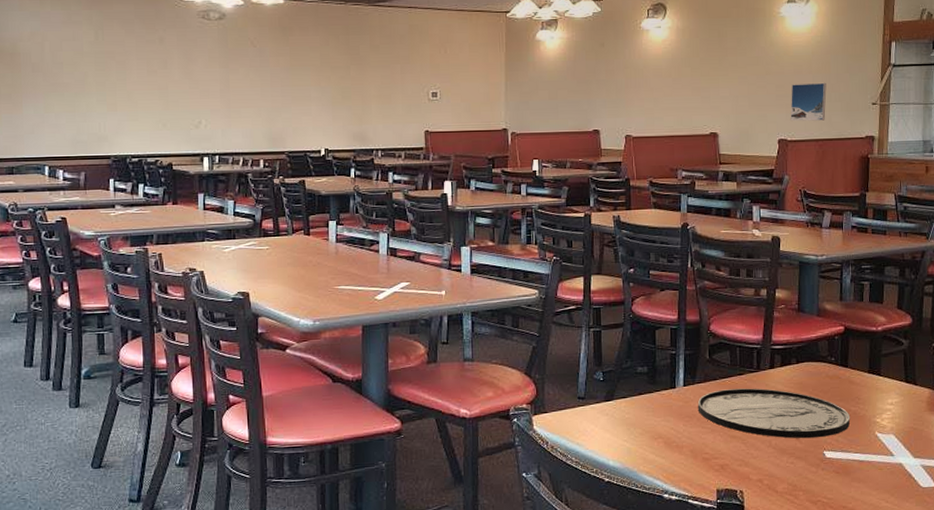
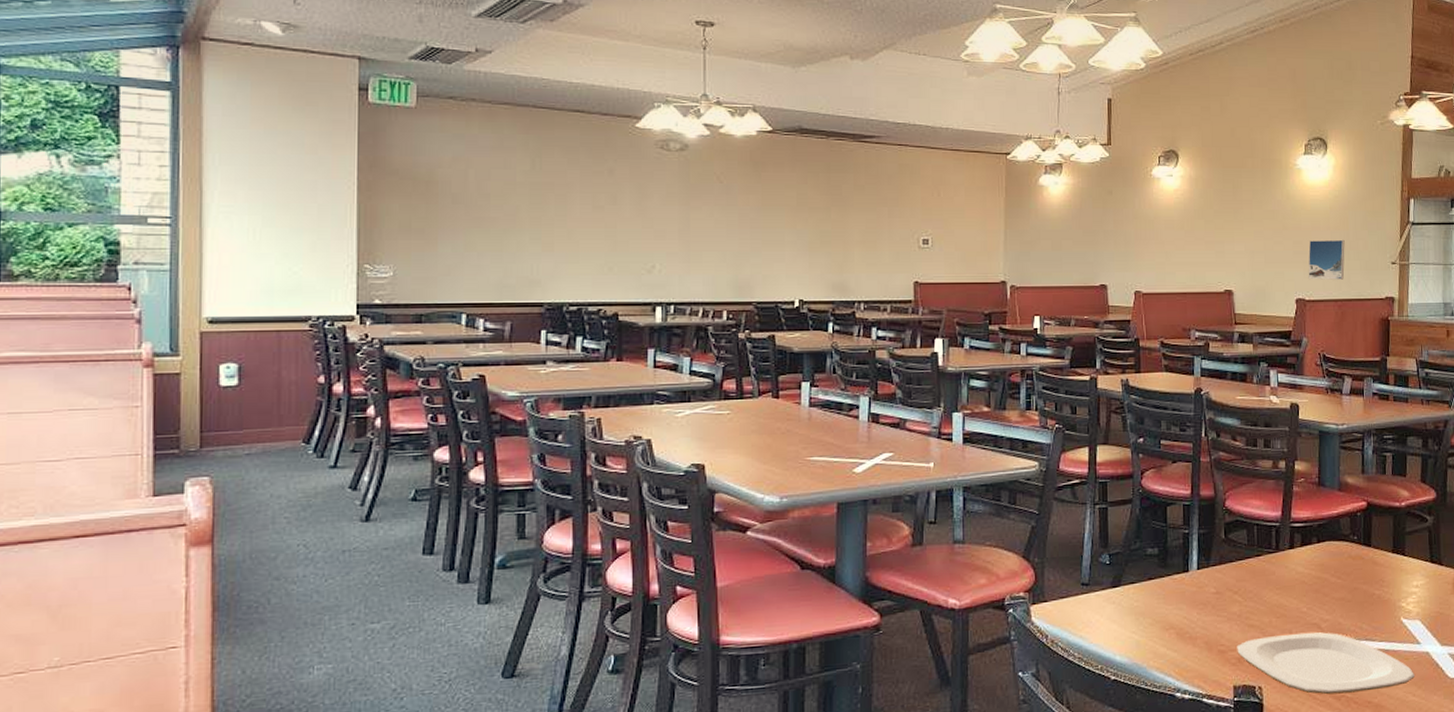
plate: present [697,388,851,439] -> none [1212,570,1375,627]
plate: none [720,444,888,499] -> present [1237,632,1415,695]

